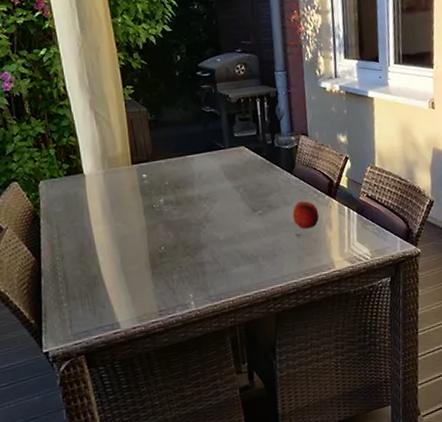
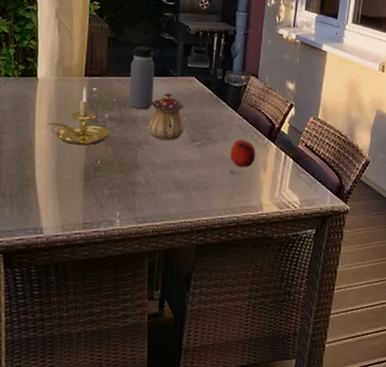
candle holder: none [103,175,169,236] -> present [47,86,111,145]
water bottle: none [173,117,206,189] -> present [129,39,155,110]
teapot: none [204,166,243,216] -> present [148,92,185,141]

